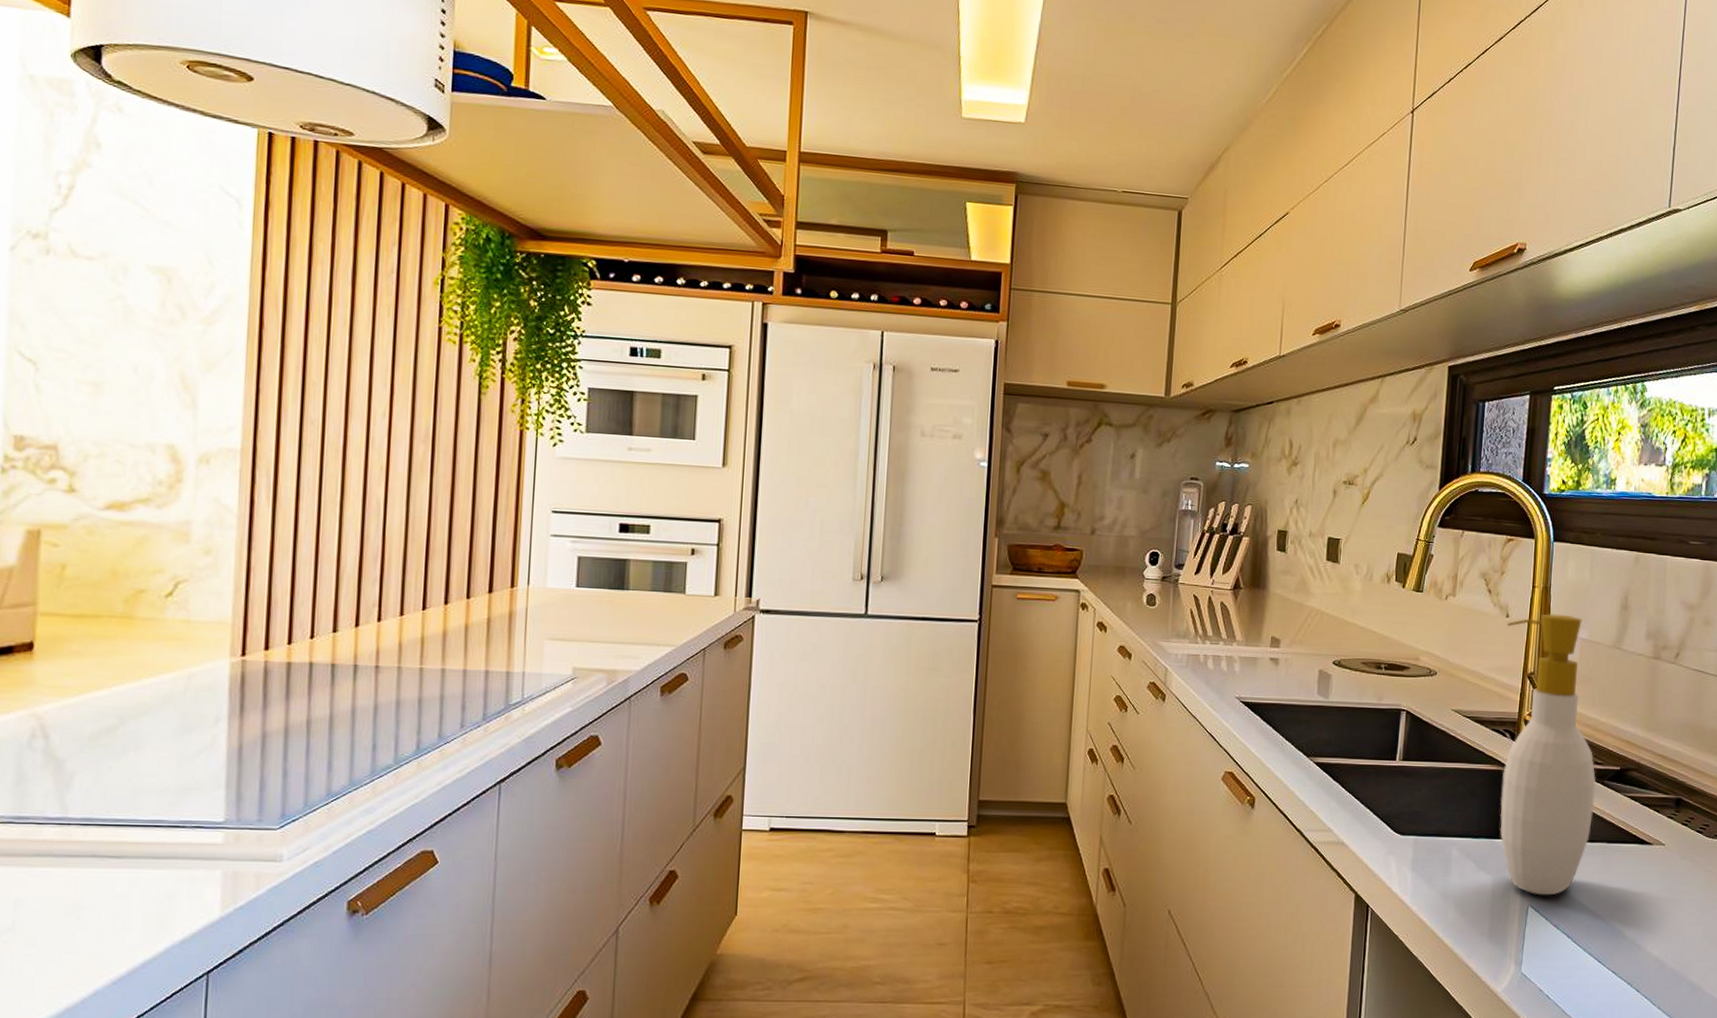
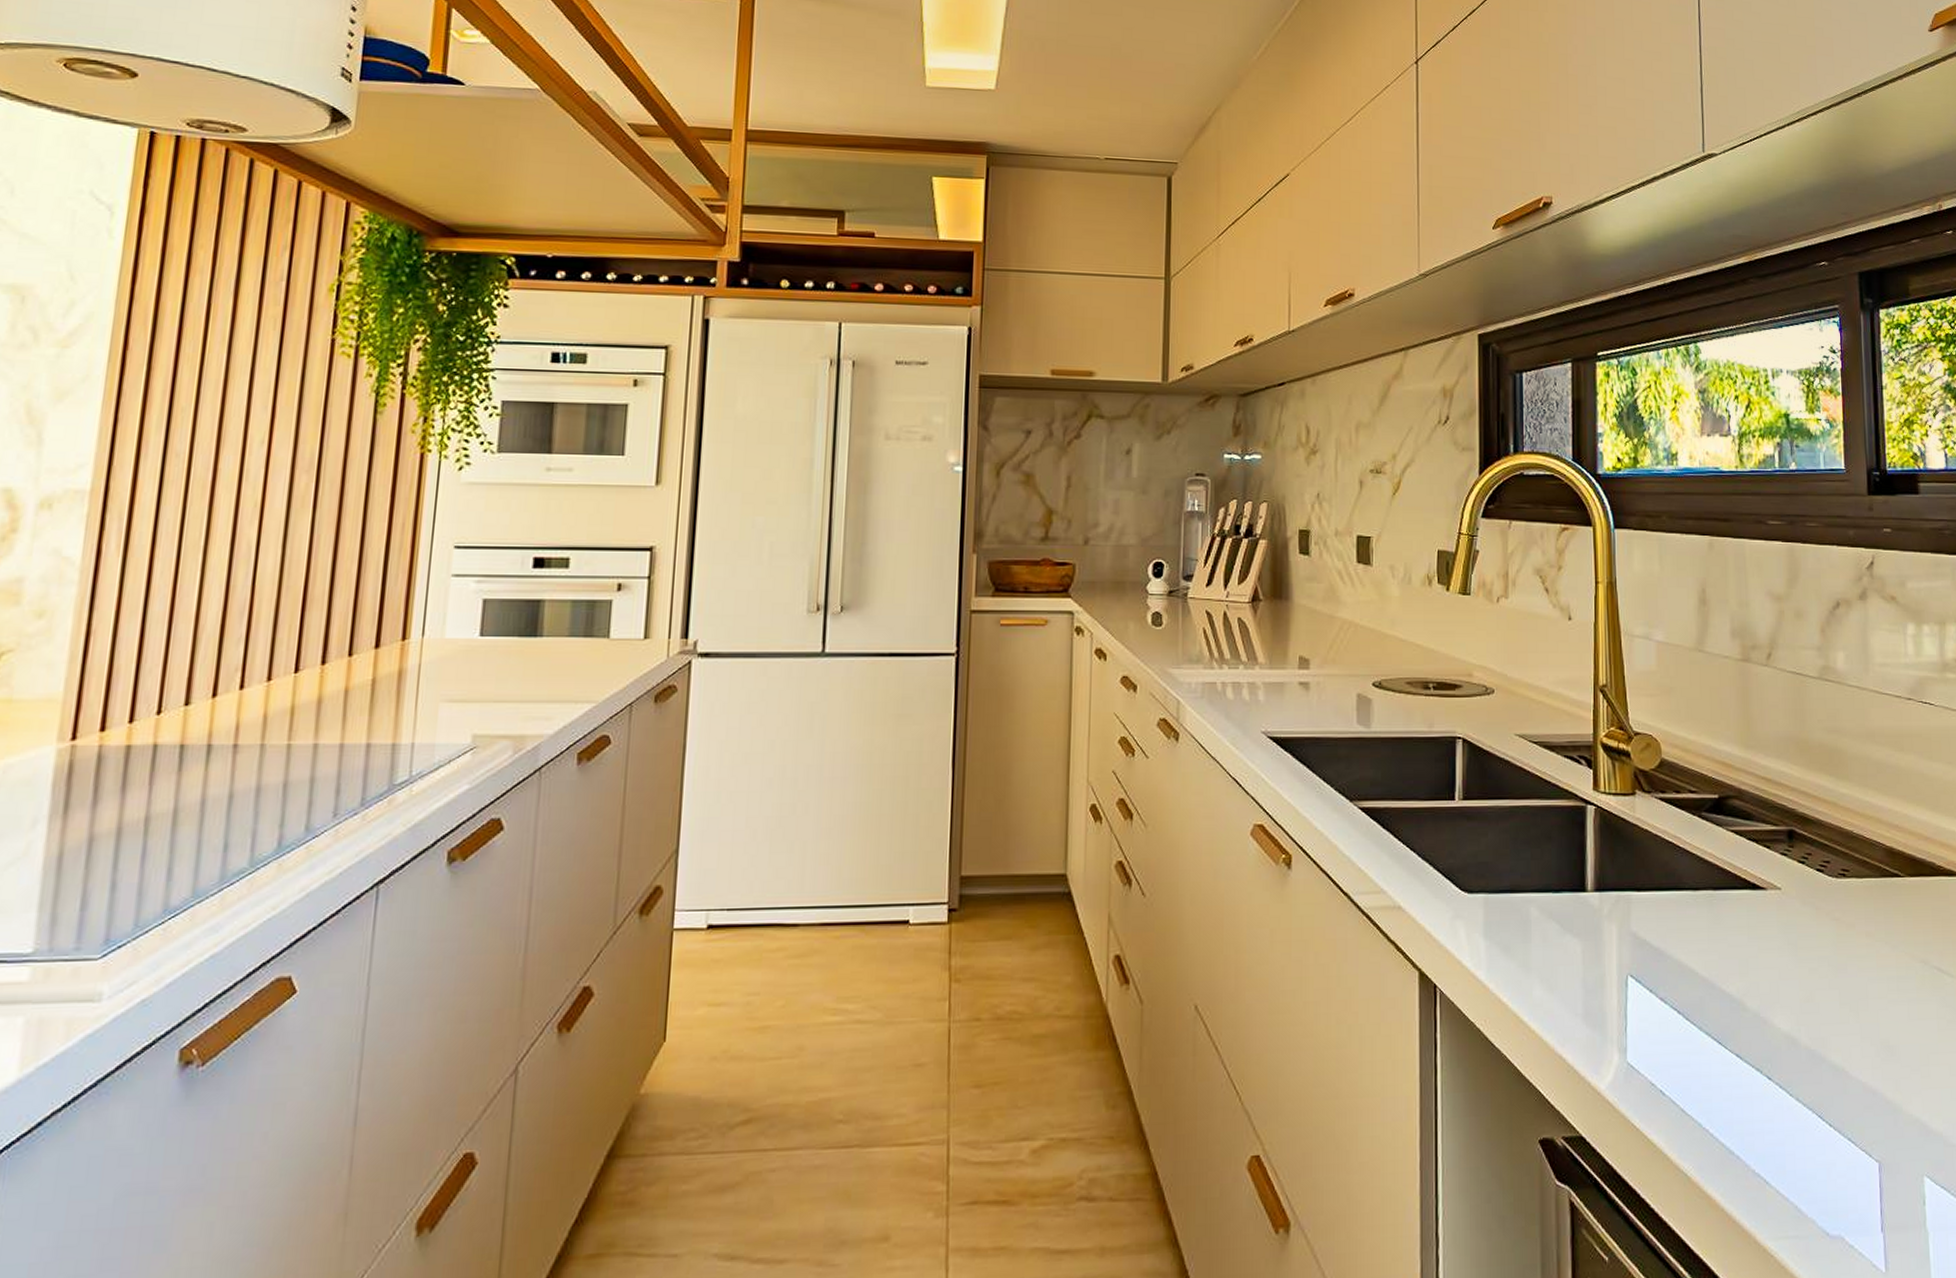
soap bottle: present [1500,614,1596,896] -> none [1570,613,1693,962]

